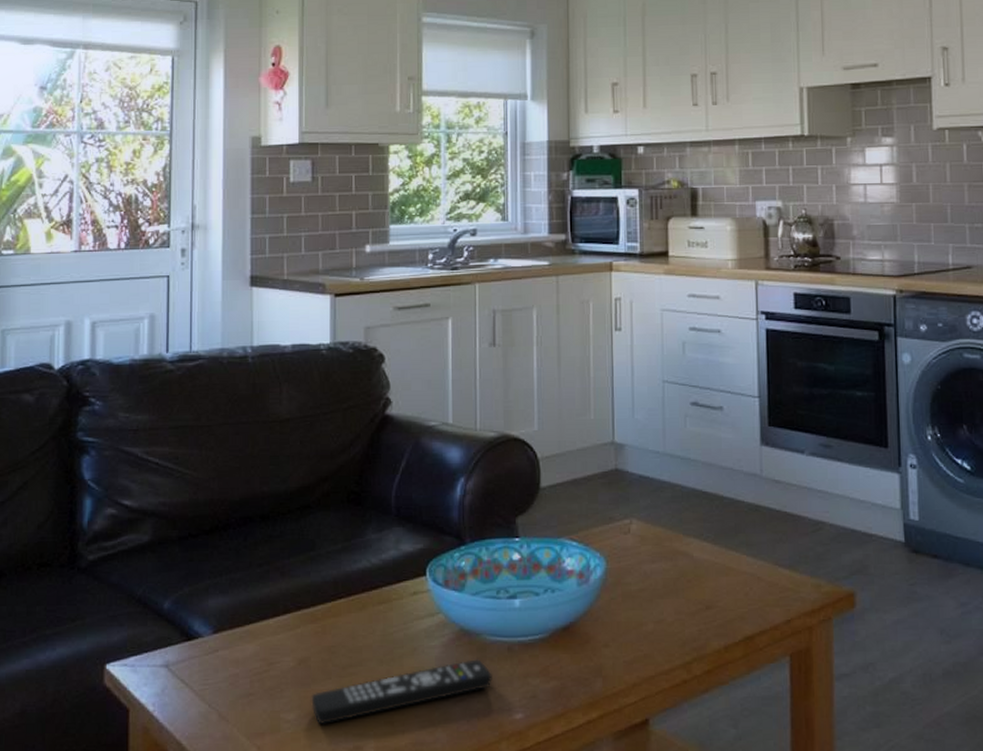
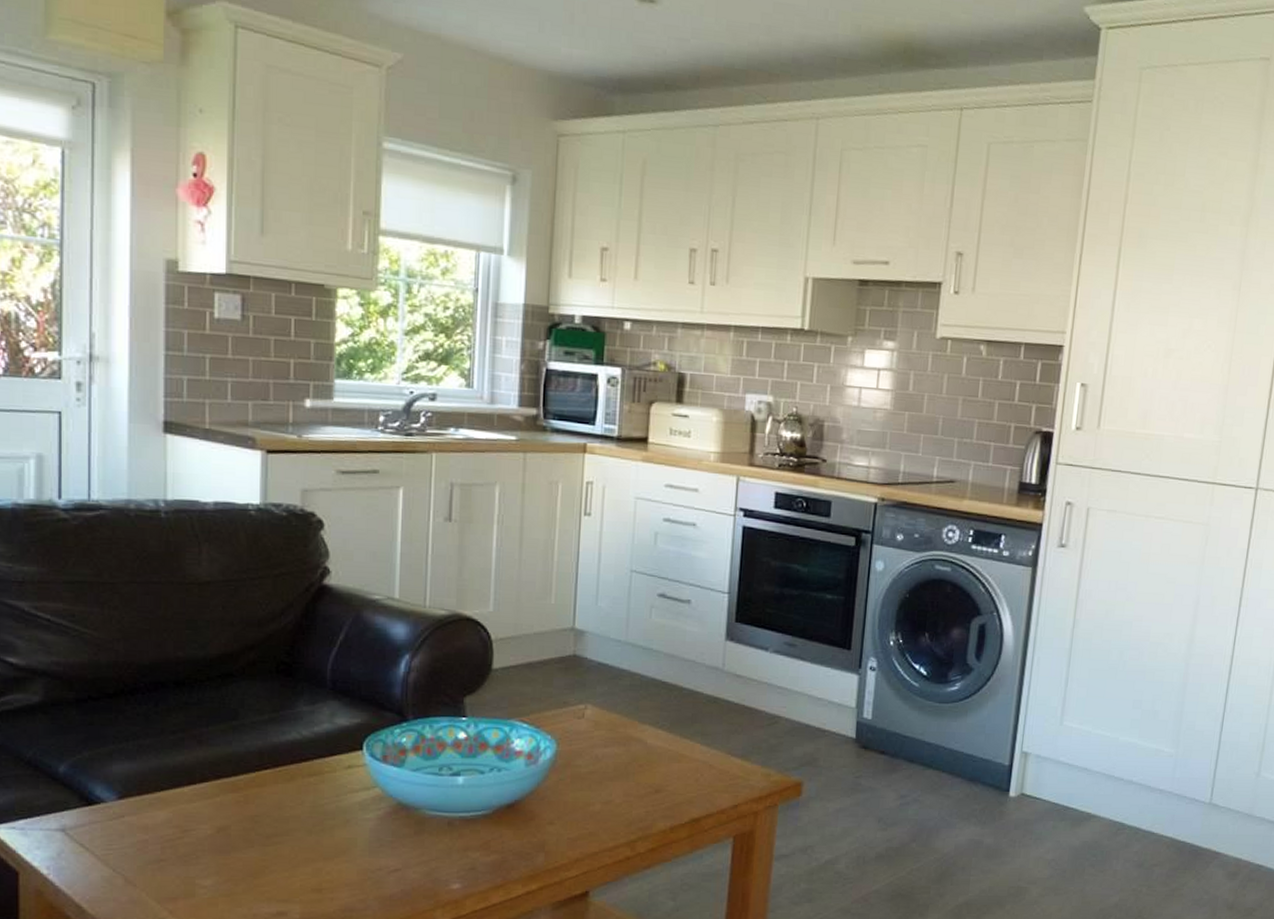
remote control: present [311,659,492,725] -> none [231,832,430,891]

